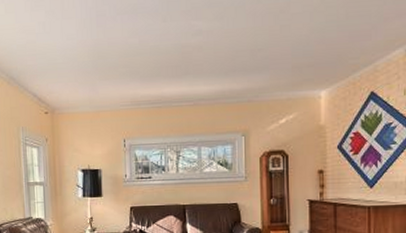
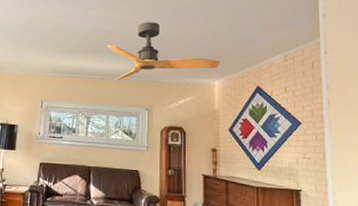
ceiling fan: none [192,27,327,105] -> present [107,22,220,80]

